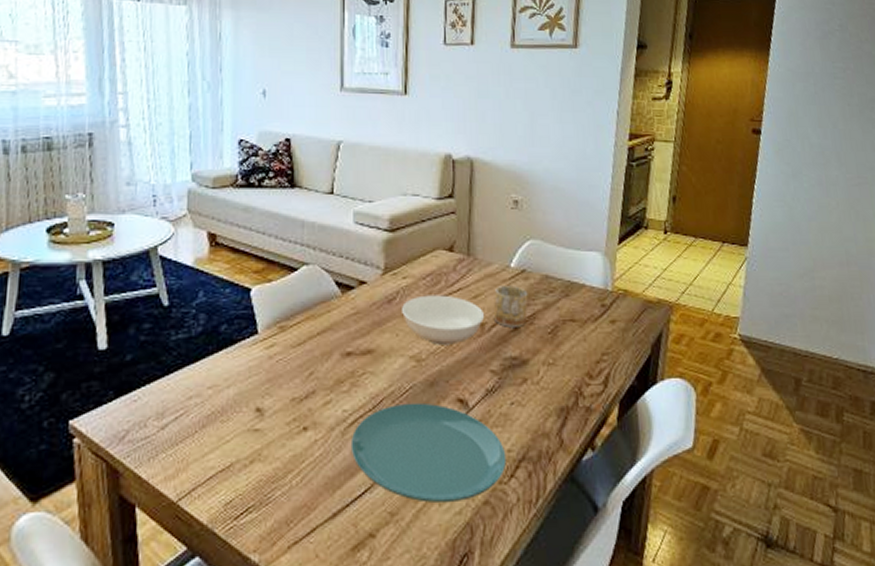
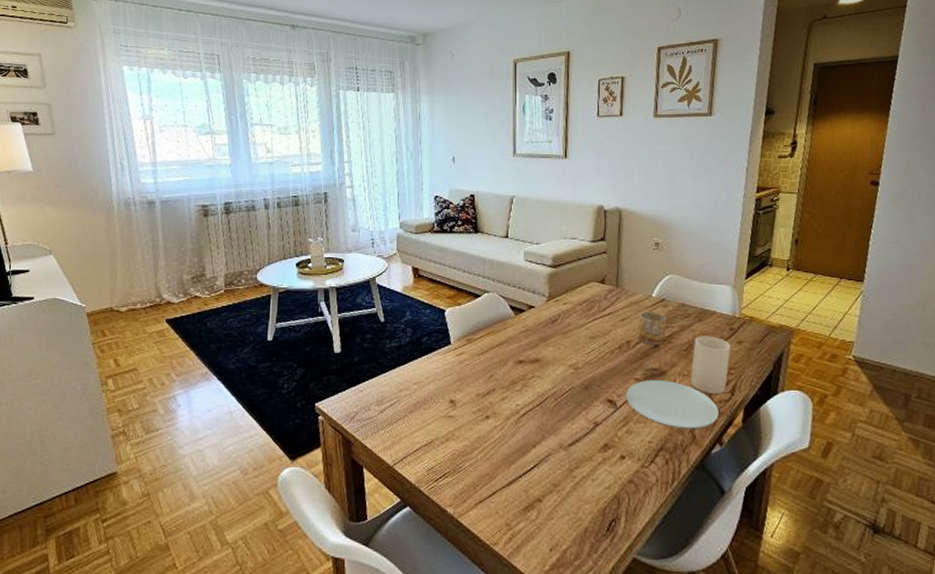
plate: present [350,402,507,504] -> none [522,401,648,480]
bowl: present [402,295,484,345] -> none [563,318,630,357]
plate: none [480,370,590,433] -> present [626,379,719,430]
cup: none [556,314,603,387] -> present [690,336,731,395]

